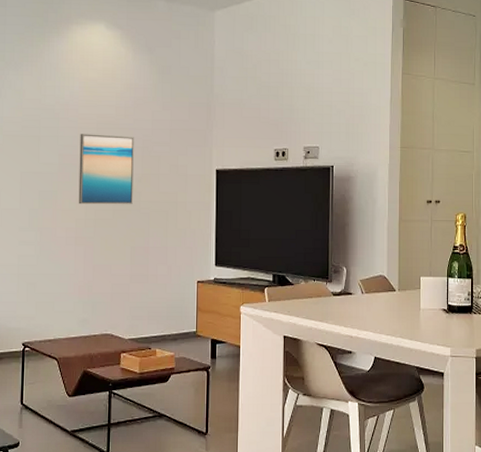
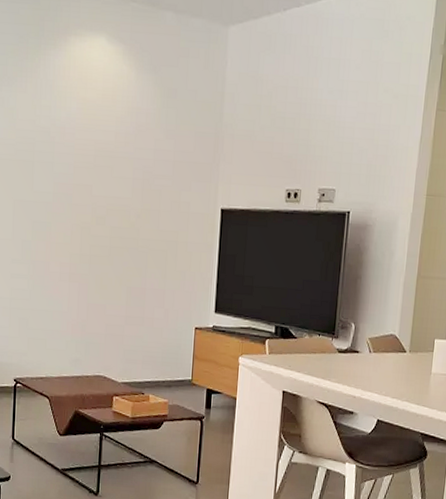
wall art: present [78,134,134,205] -> none [73,161,134,241]

